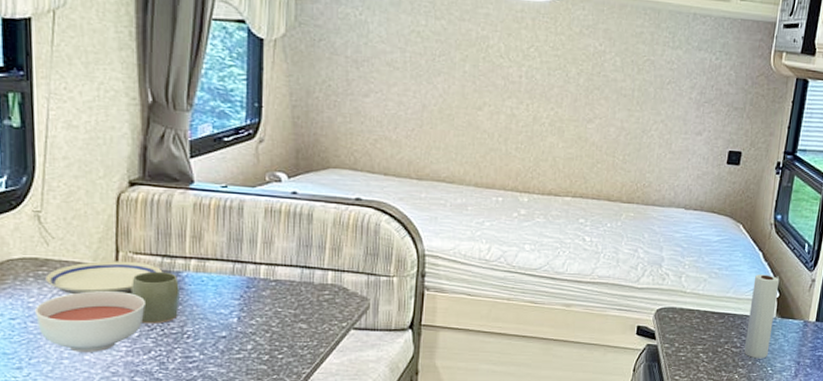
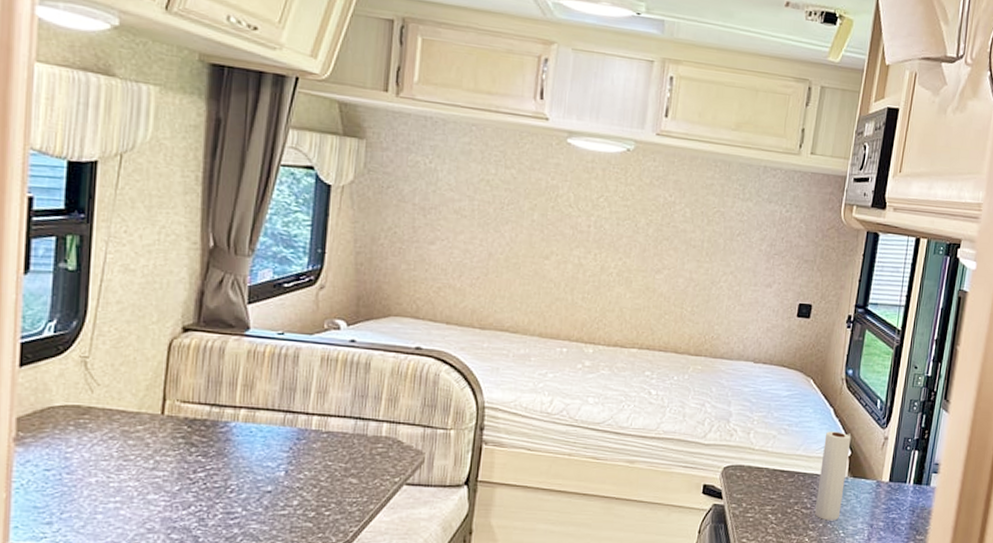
bowl: present [34,291,147,352] -> none [71,441,191,507]
plate: present [45,260,162,295] -> none [86,409,209,445]
mug: present [130,271,180,324] -> none [174,421,226,477]

